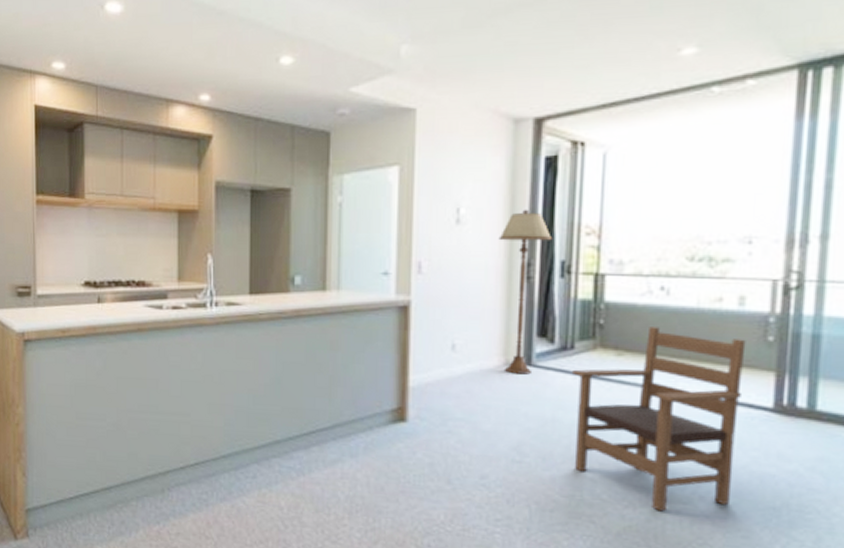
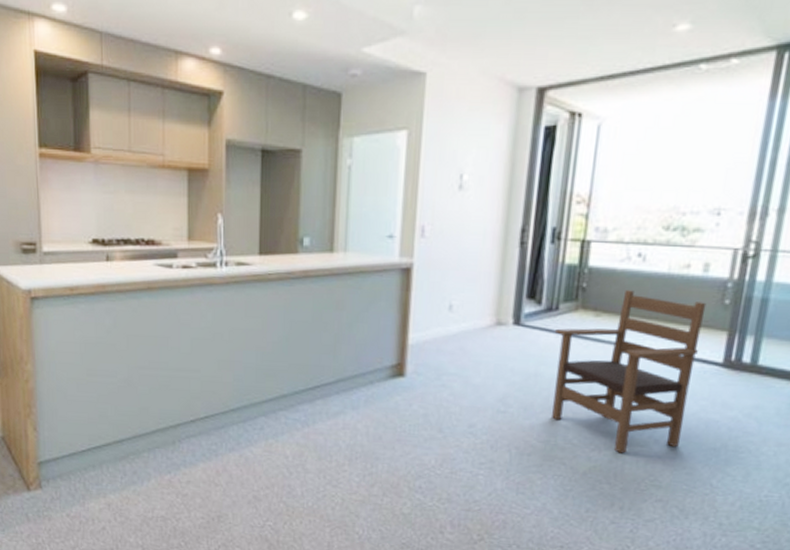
floor lamp: present [498,209,553,375] -> none [496,177,547,333]

